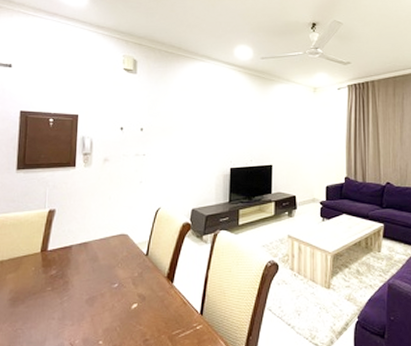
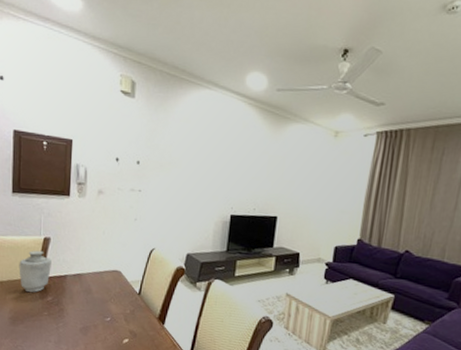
vase: none [21,223,56,269] -> present [19,250,52,293]

